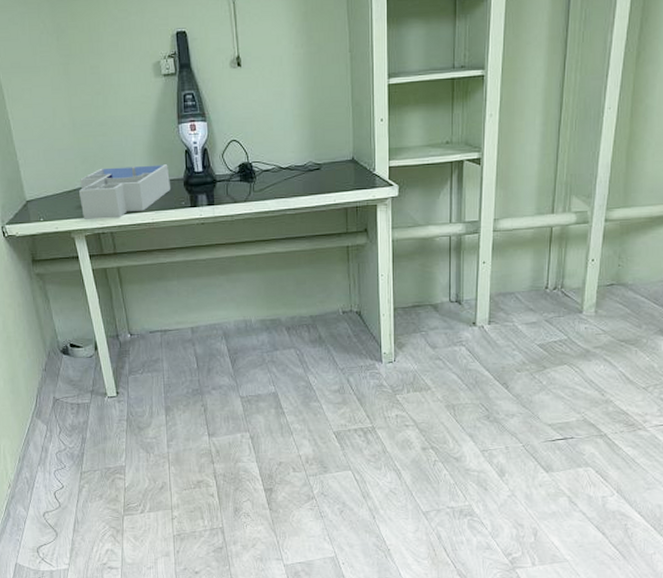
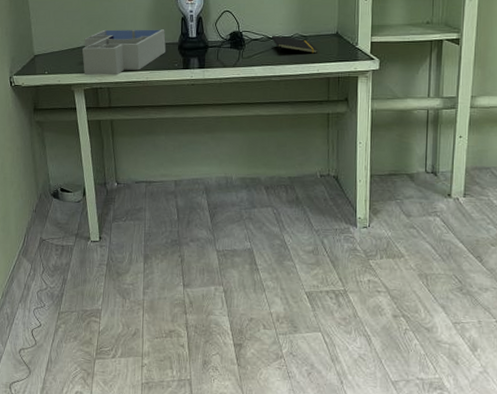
notepad: none [283,164,333,186] -> present [271,35,317,55]

